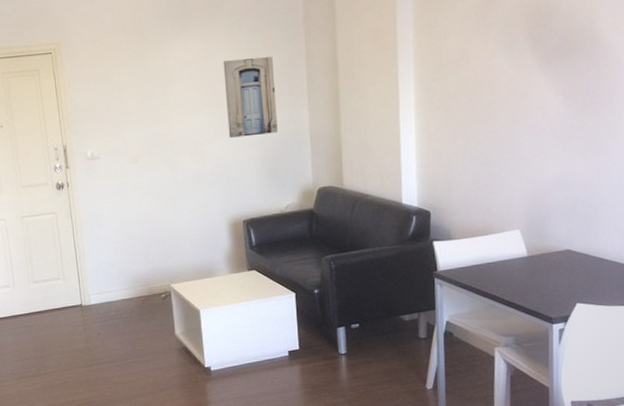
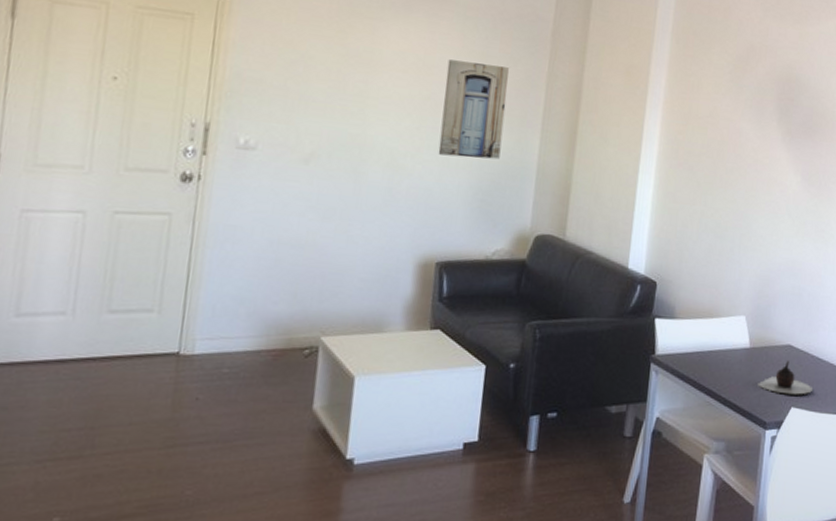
teapot: none [539,263,597,293] -> present [757,360,812,395]

